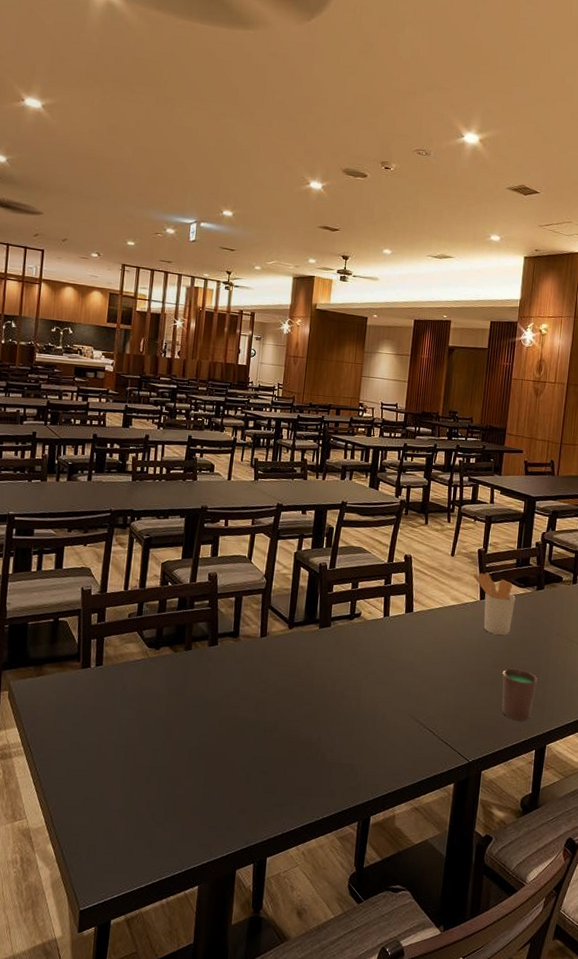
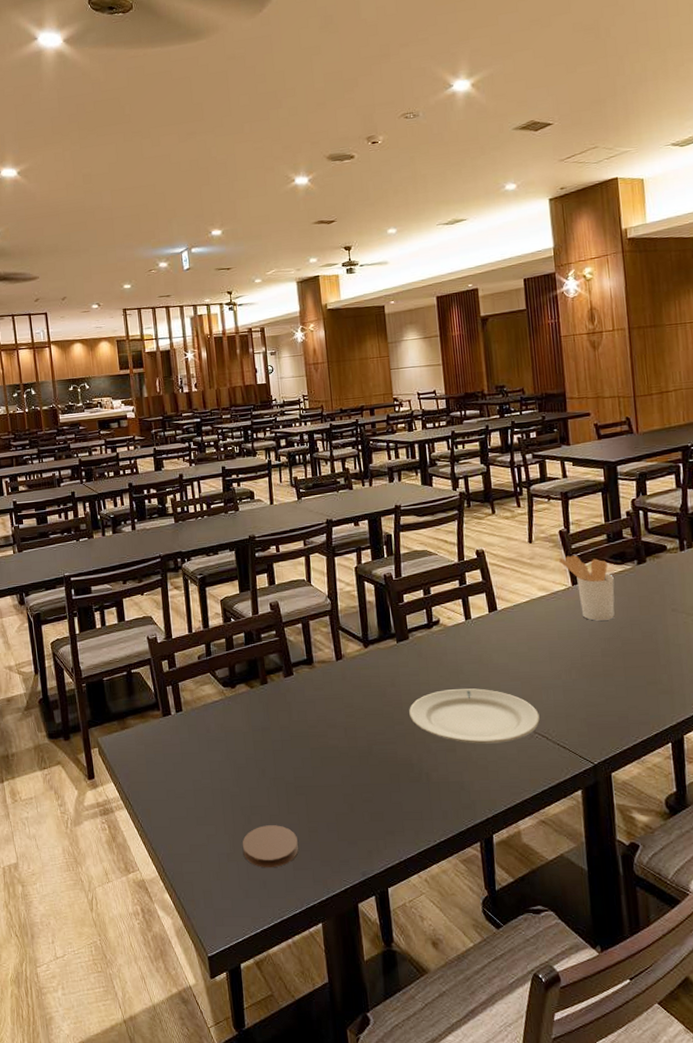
coaster: none [135,786,191,829] -> present [242,825,298,868]
plate: none [317,678,431,733] -> present [409,688,540,744]
cup: present [501,668,537,721] -> none [615,655,659,712]

